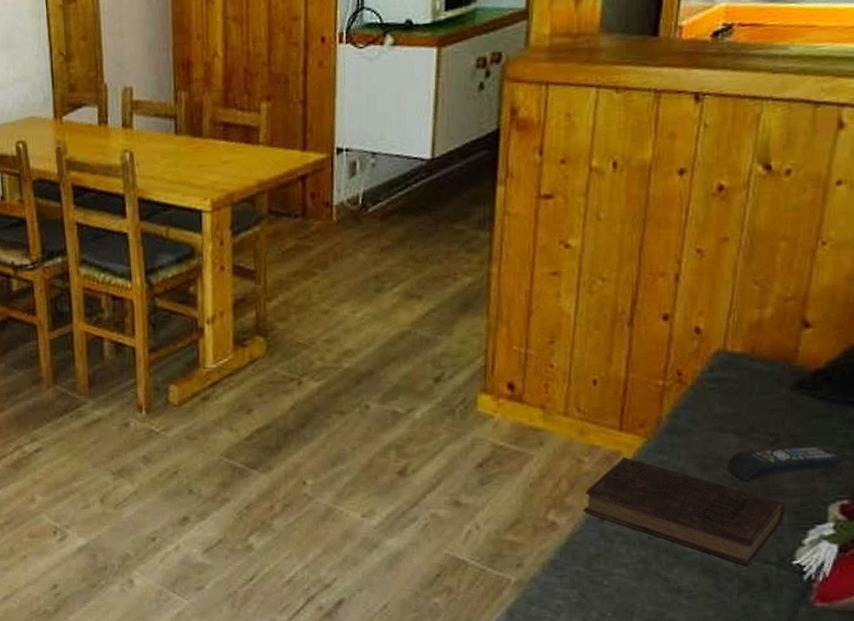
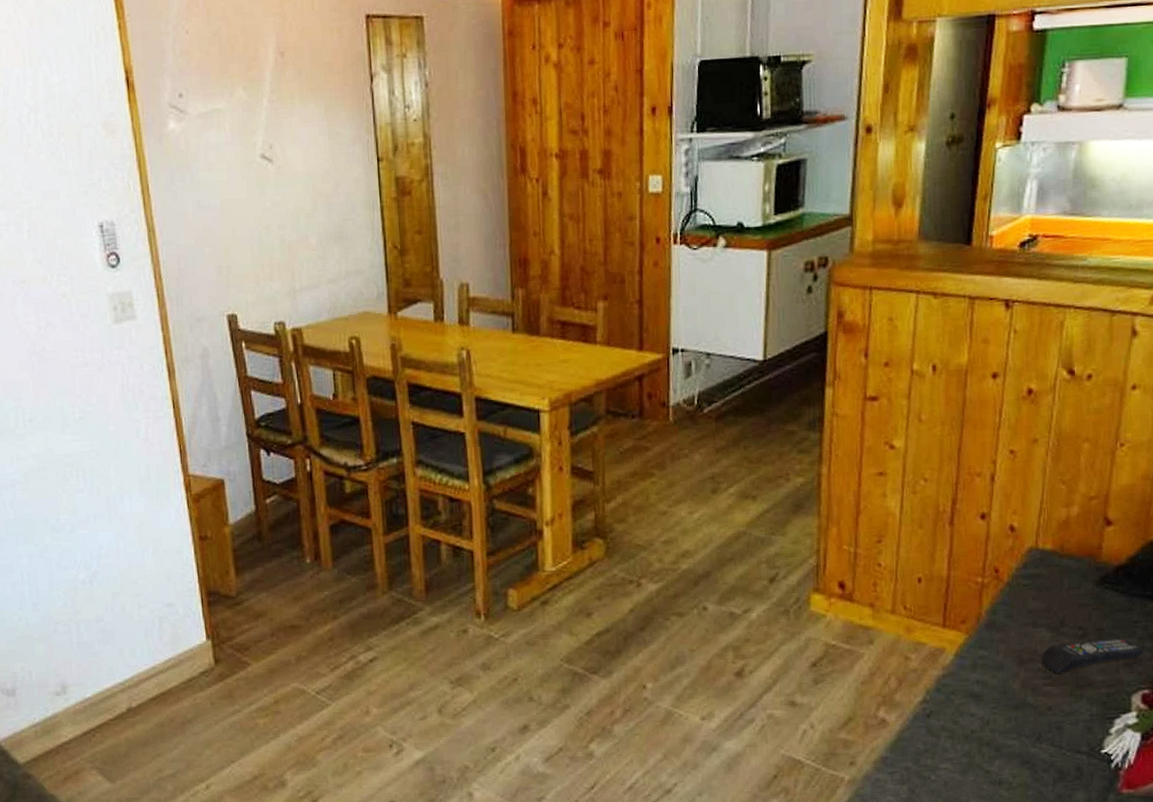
book: present [582,457,785,567] -> none [910,653,1094,757]

